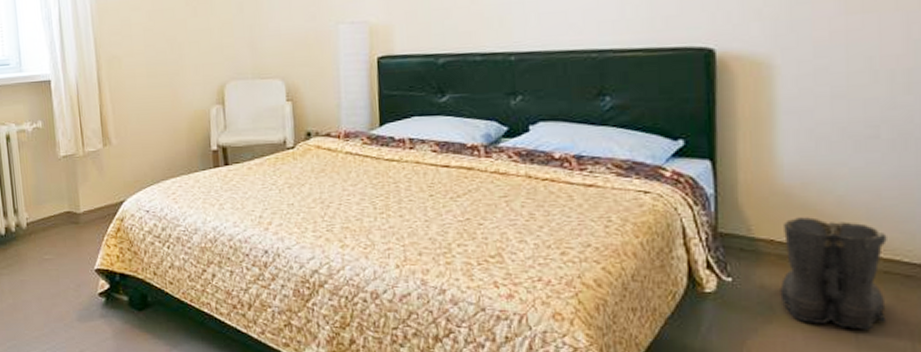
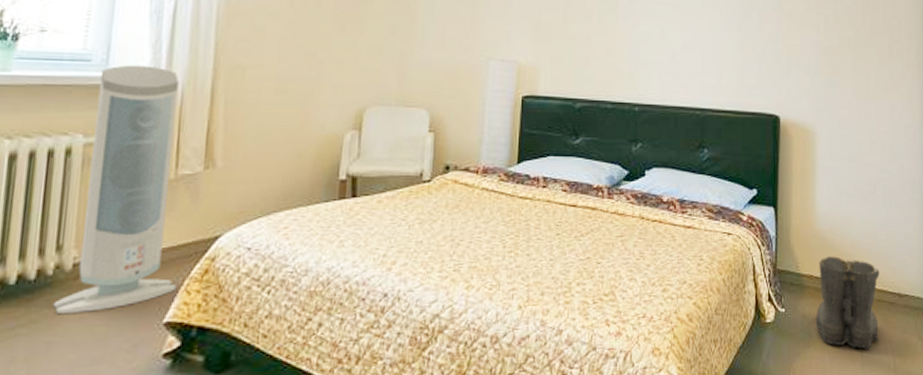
air purifier: none [17,64,100,260] -> present [53,65,179,313]

